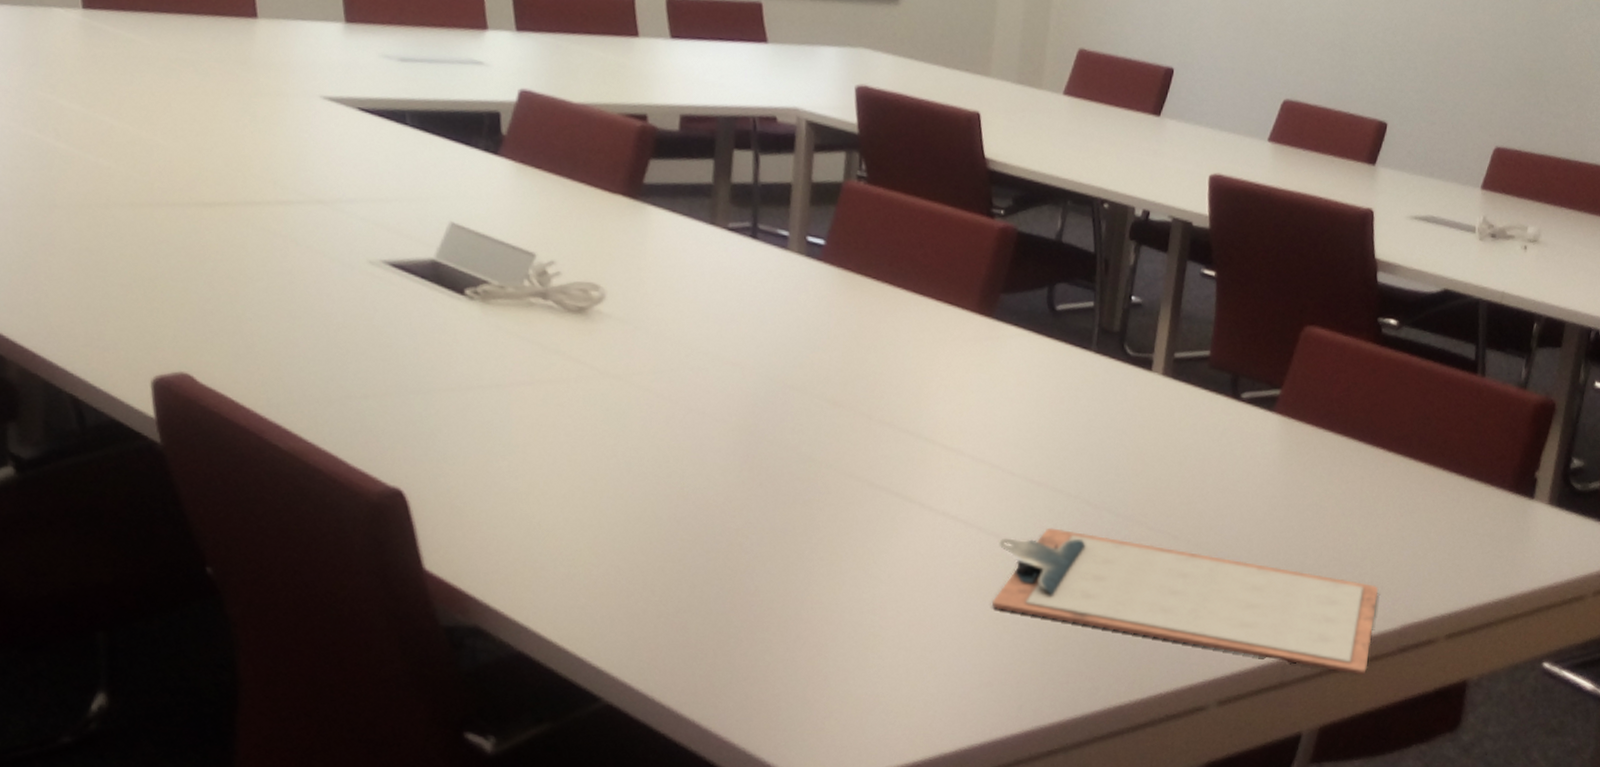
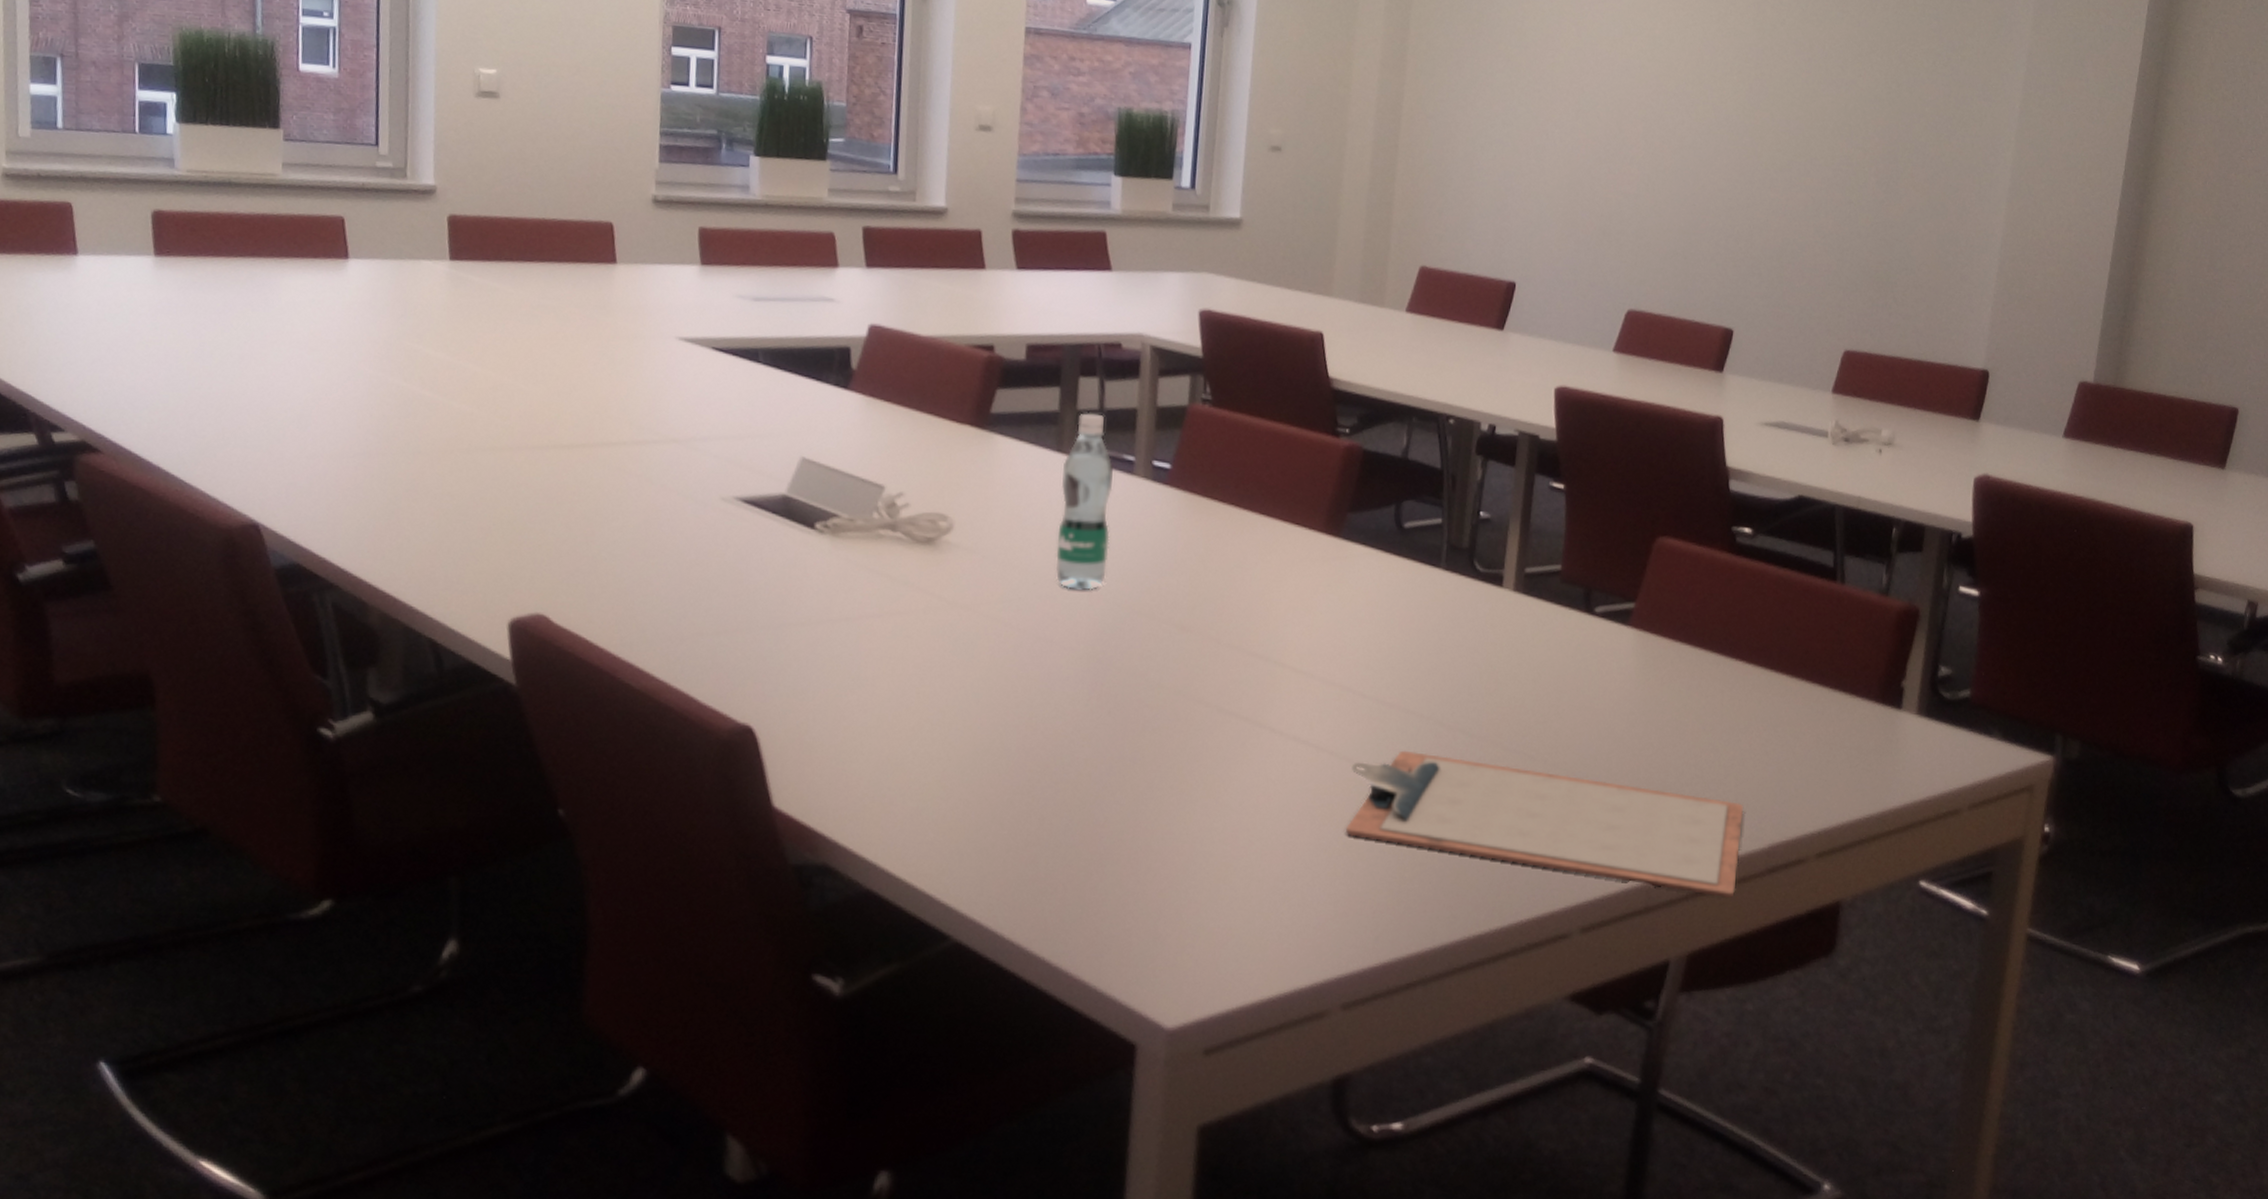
bottle: none [708,186,767,363] -> present [1055,413,1113,590]

